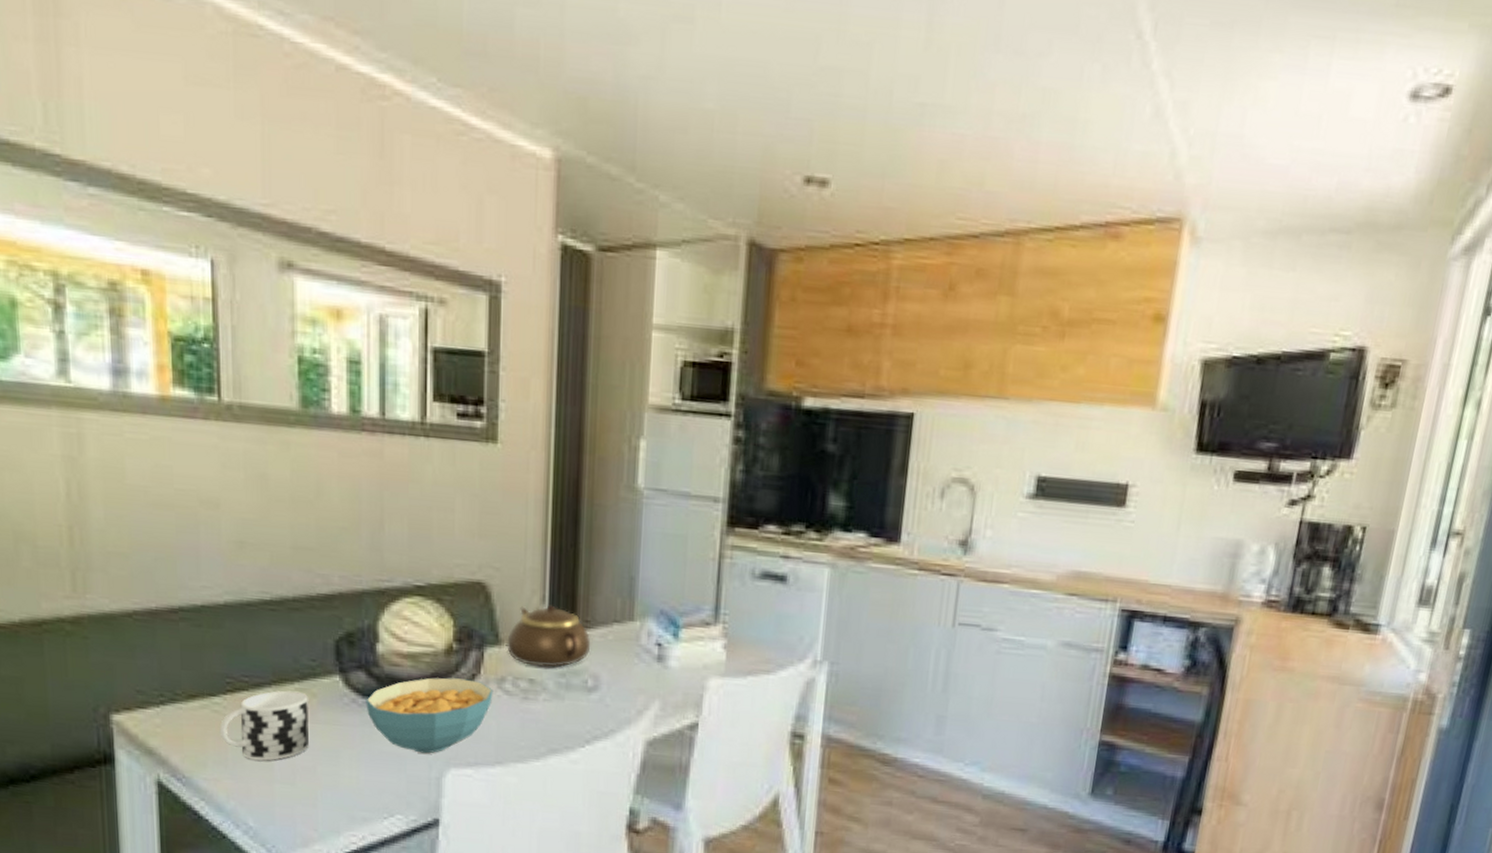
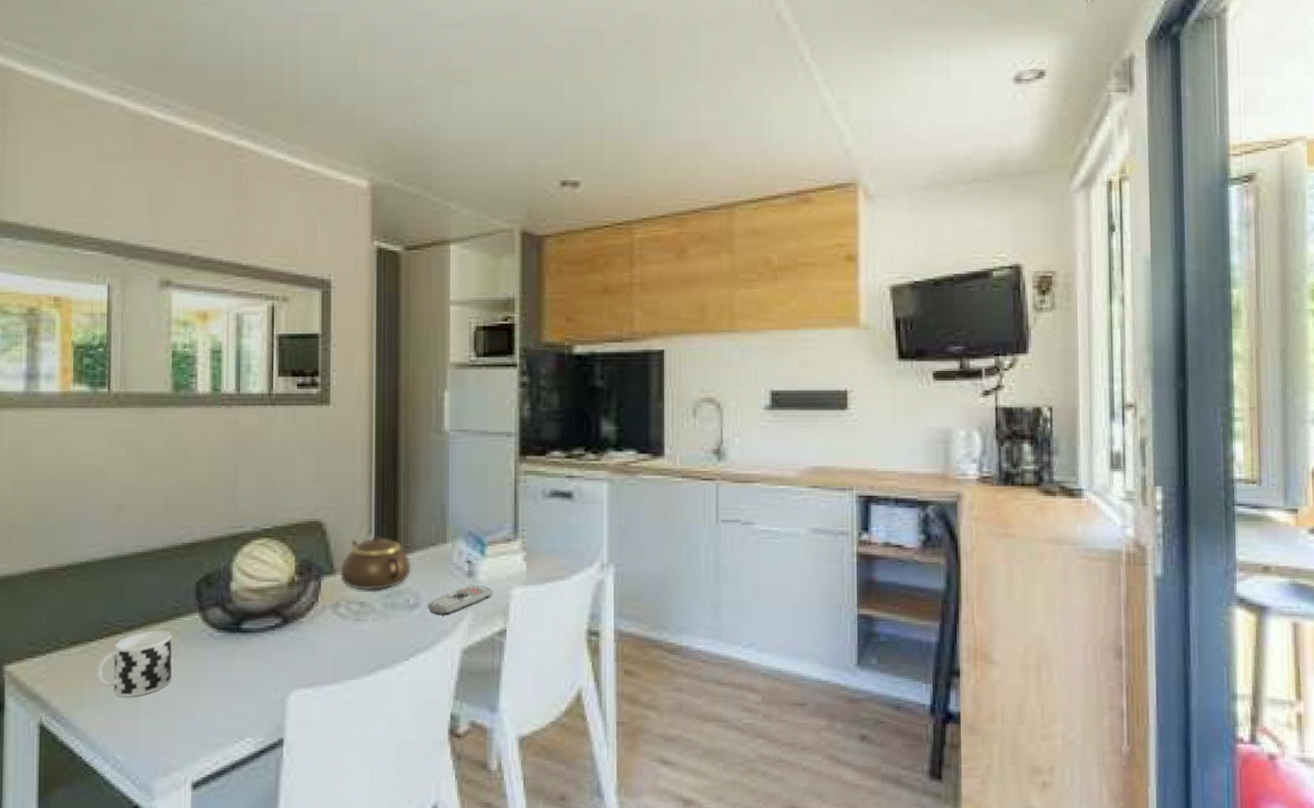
cereal bowl: present [366,677,493,754] -> none [221,607,330,678]
remote control: none [608,670,685,702] -> present [427,584,493,615]

